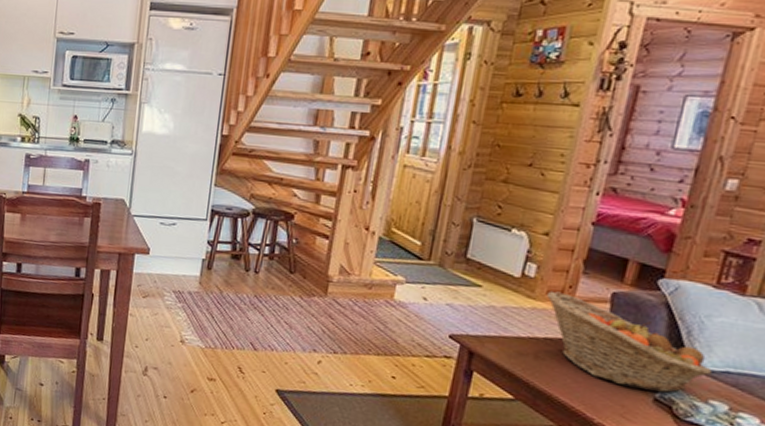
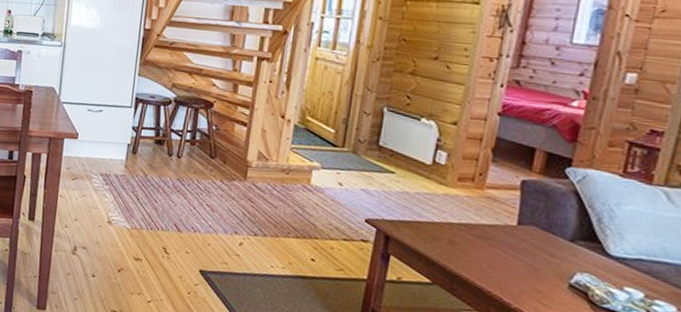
fruit basket: present [547,291,712,393] -> none [459,178,625,280]

